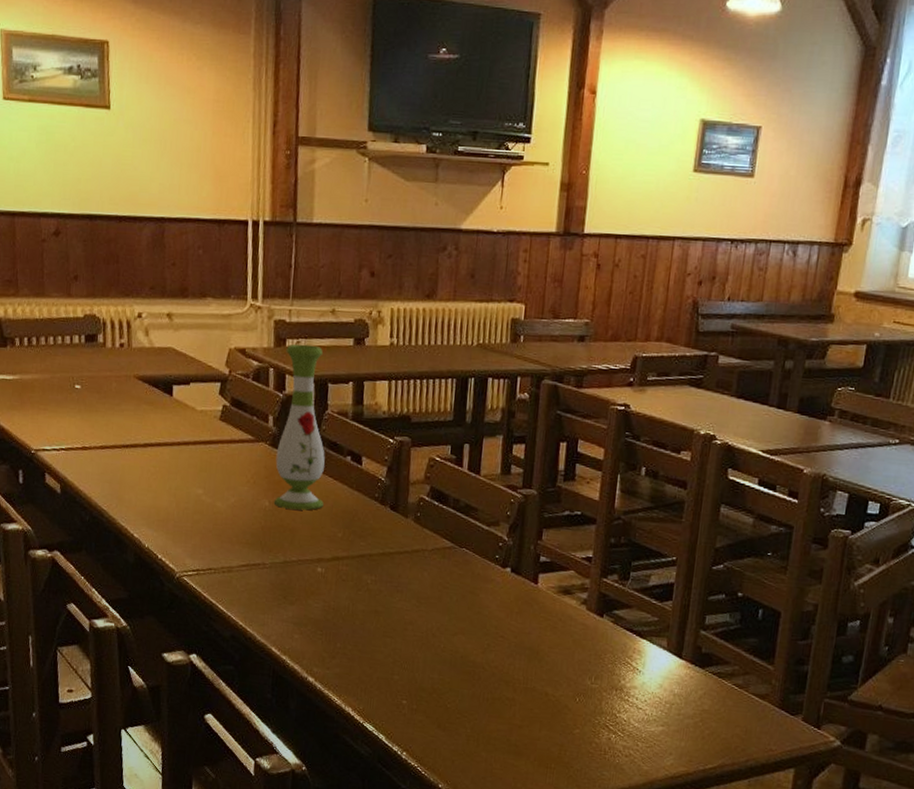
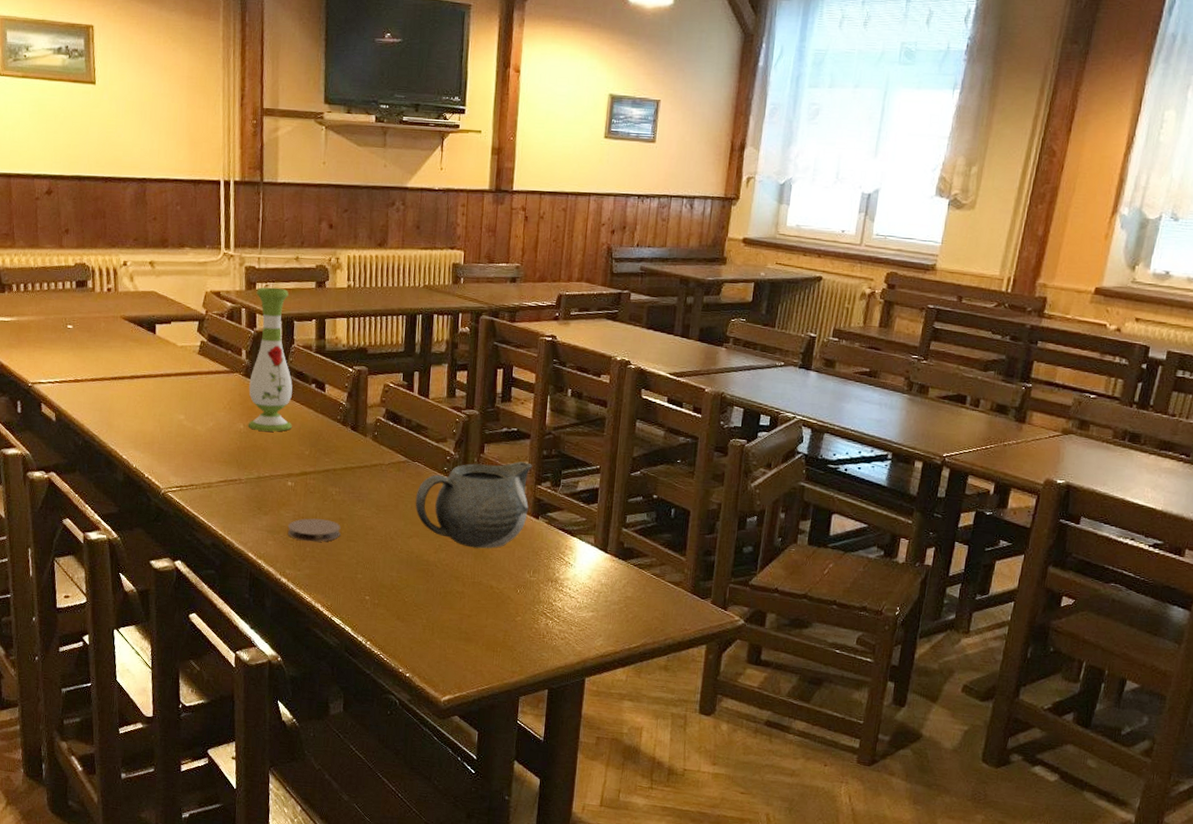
coaster: none [316,609,376,637] -> present [287,518,341,542]
teapot: none [461,550,597,650] -> present [415,461,532,549]

